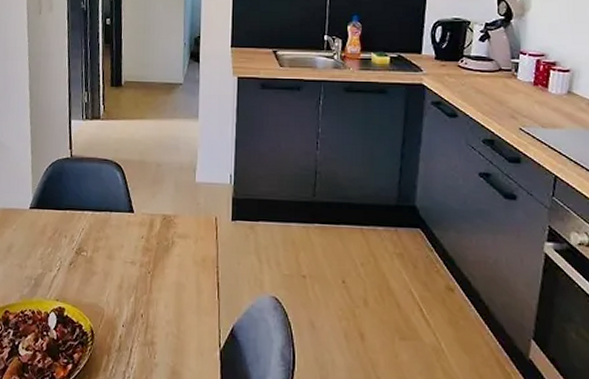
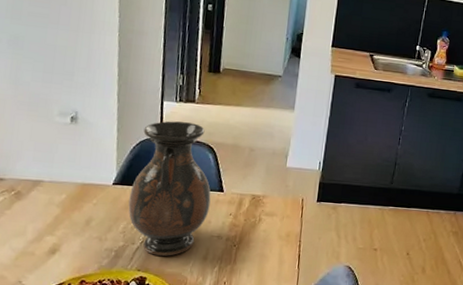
vase: none [44,140,122,285] -> present [128,121,211,256]

